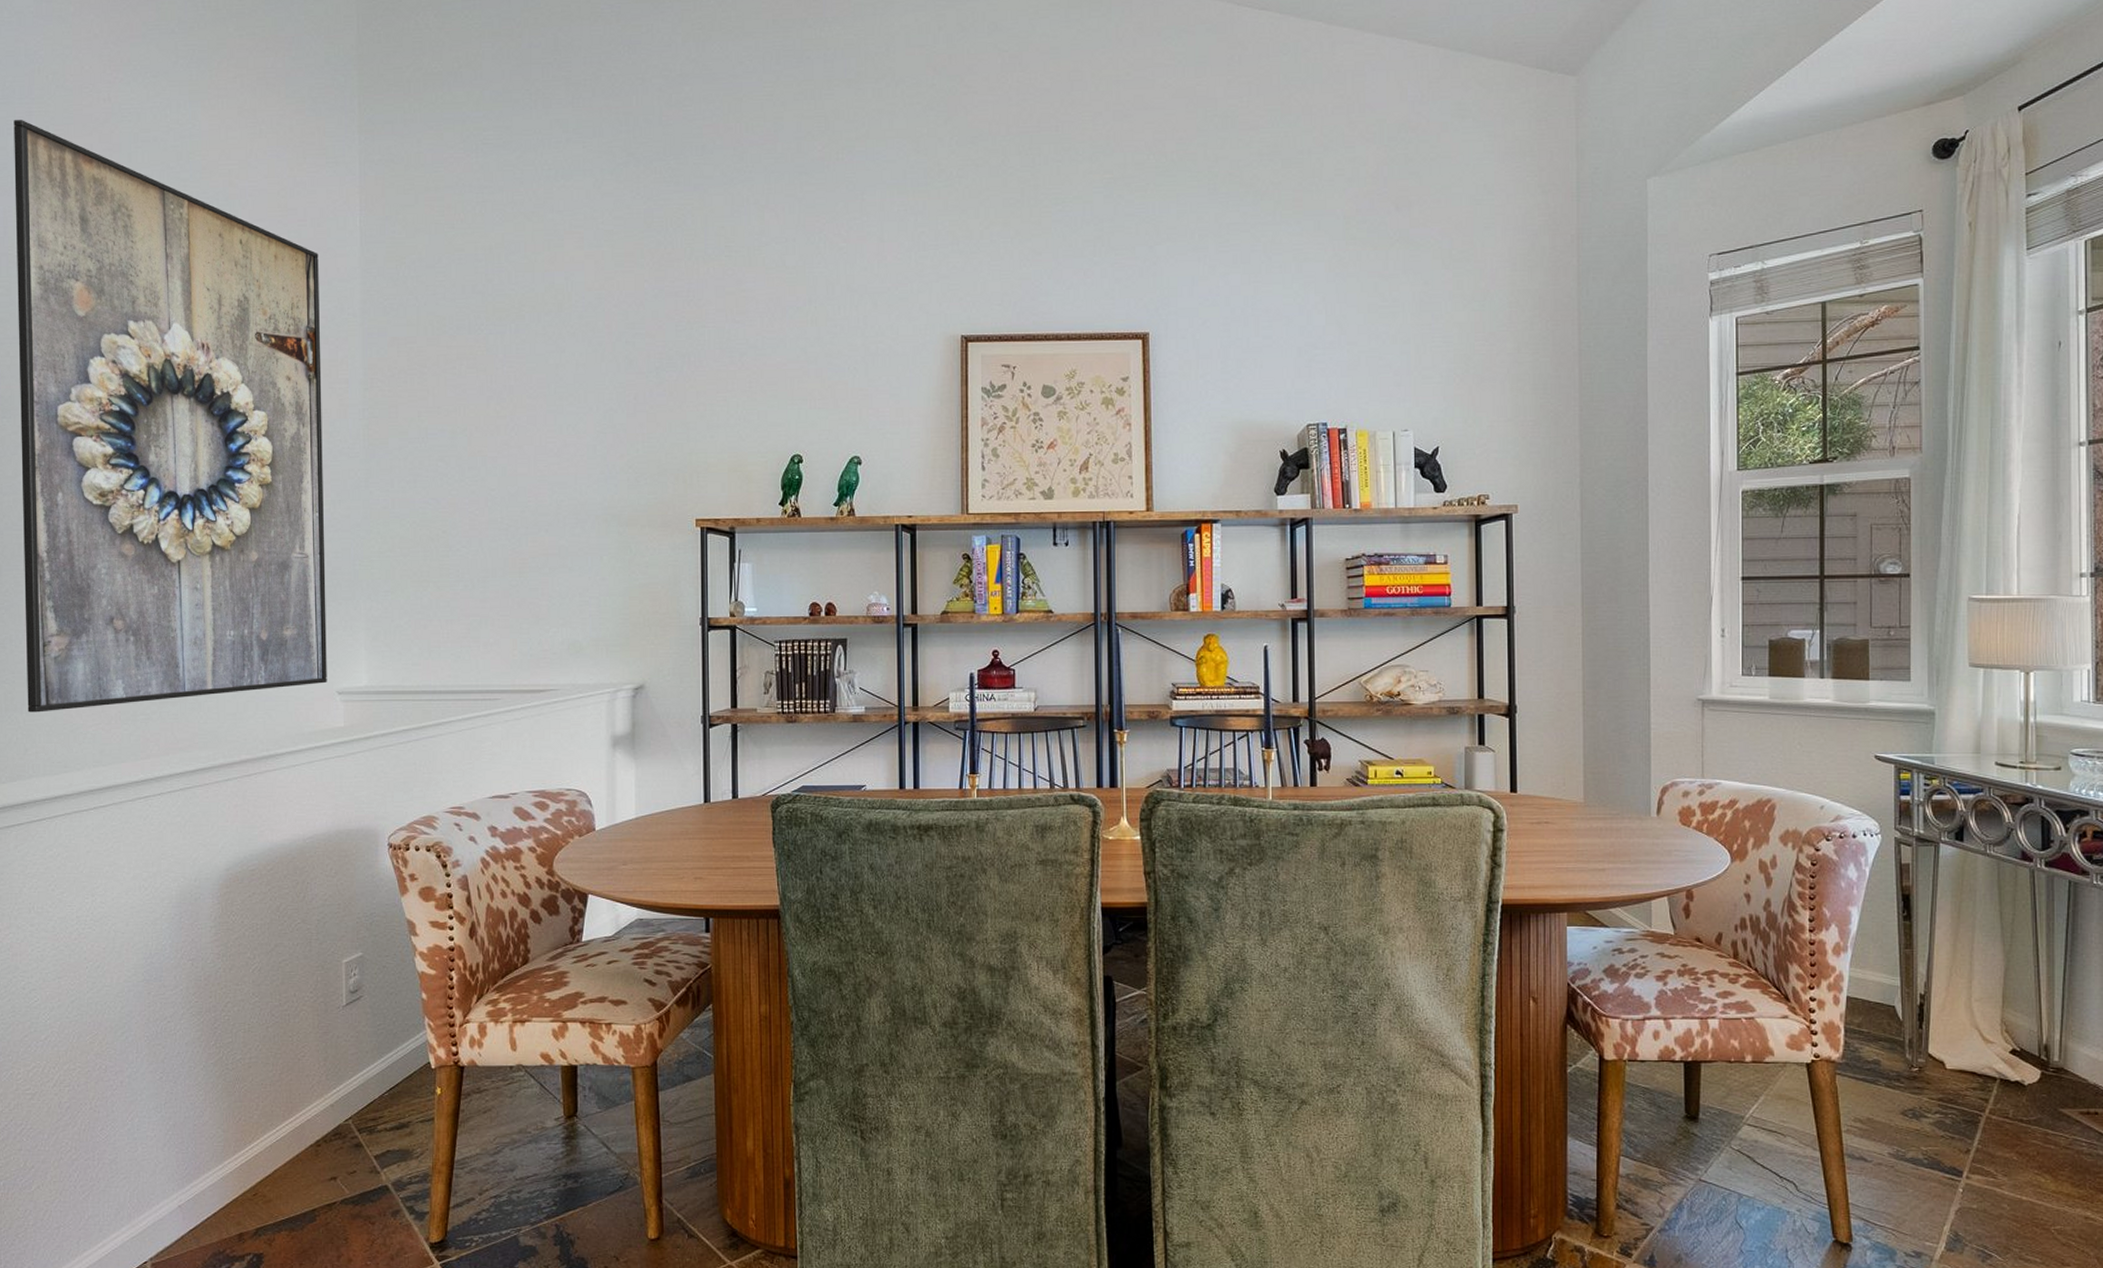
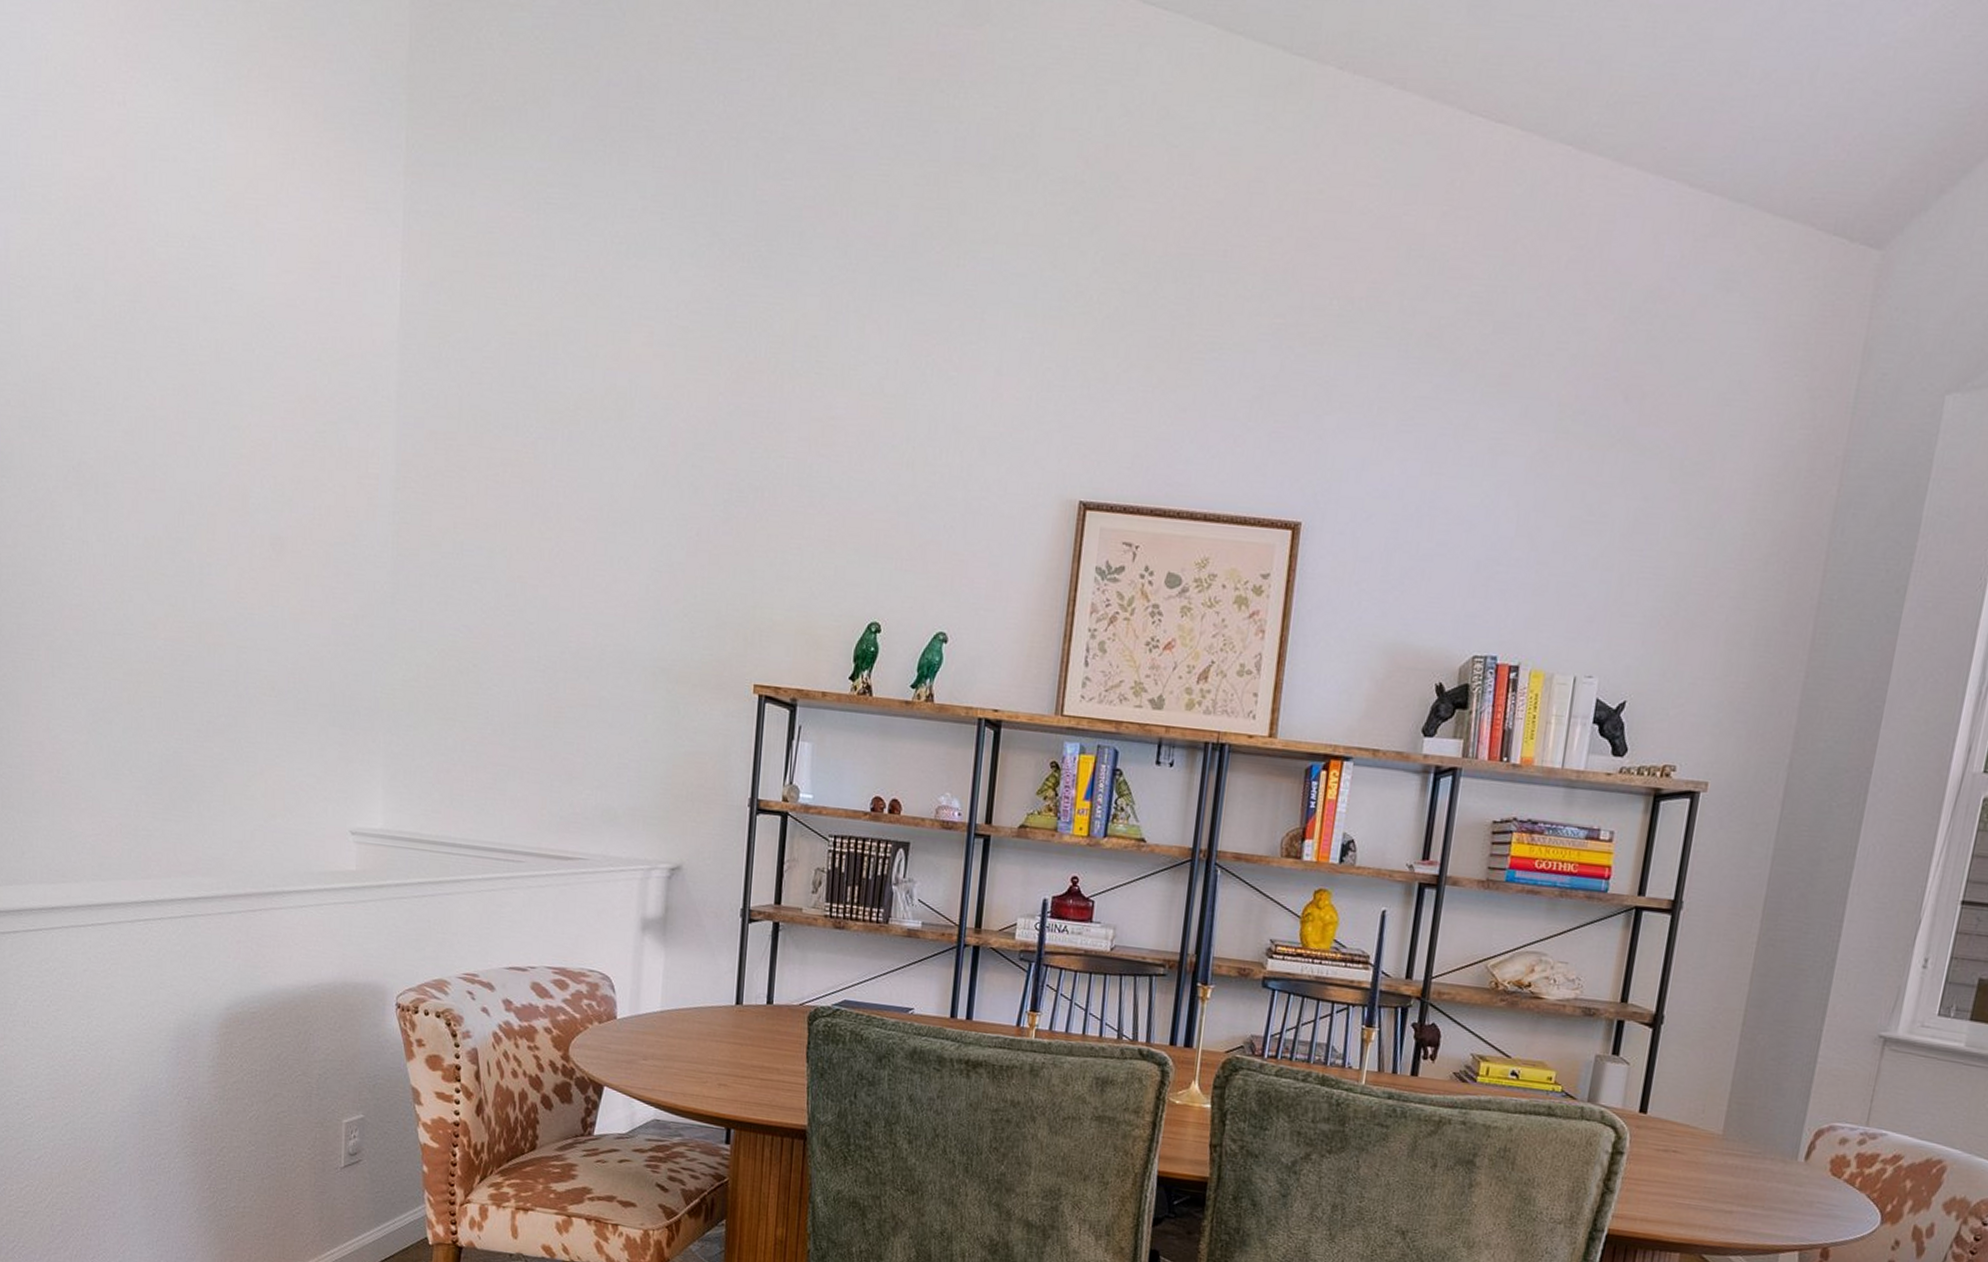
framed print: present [14,120,327,713] -> none [17,119,353,821]

